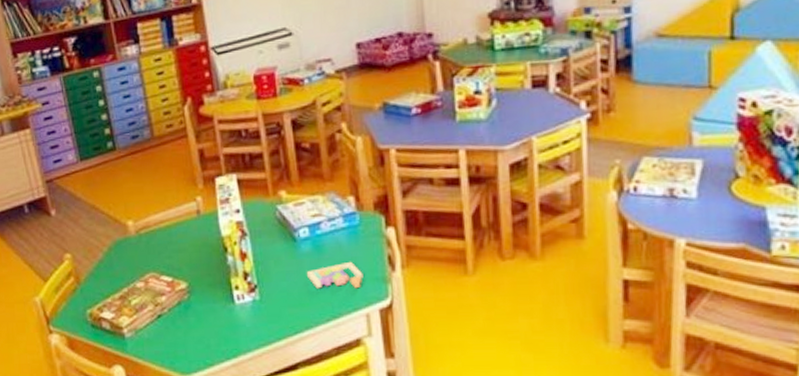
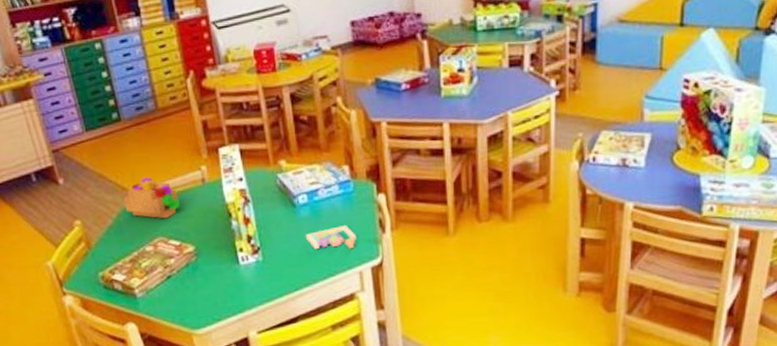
hot dog: none [115,208,174,253] -> present [123,177,180,219]

